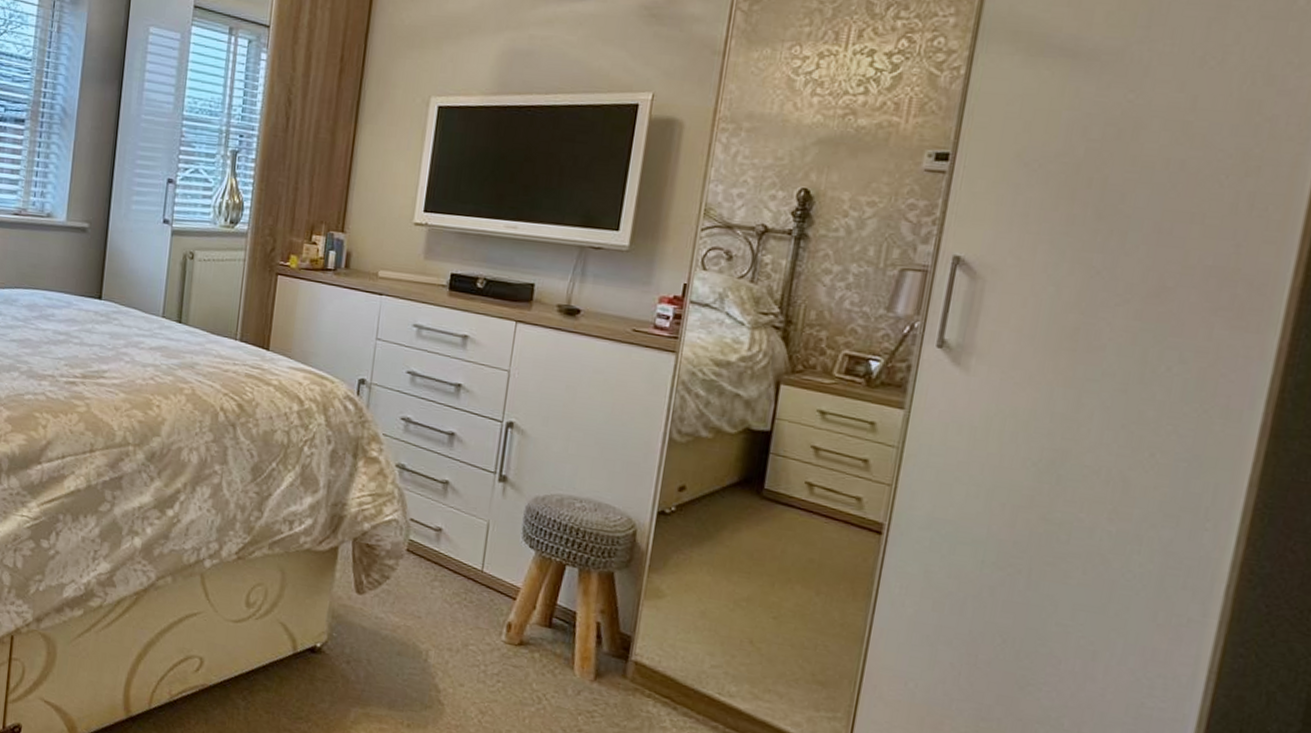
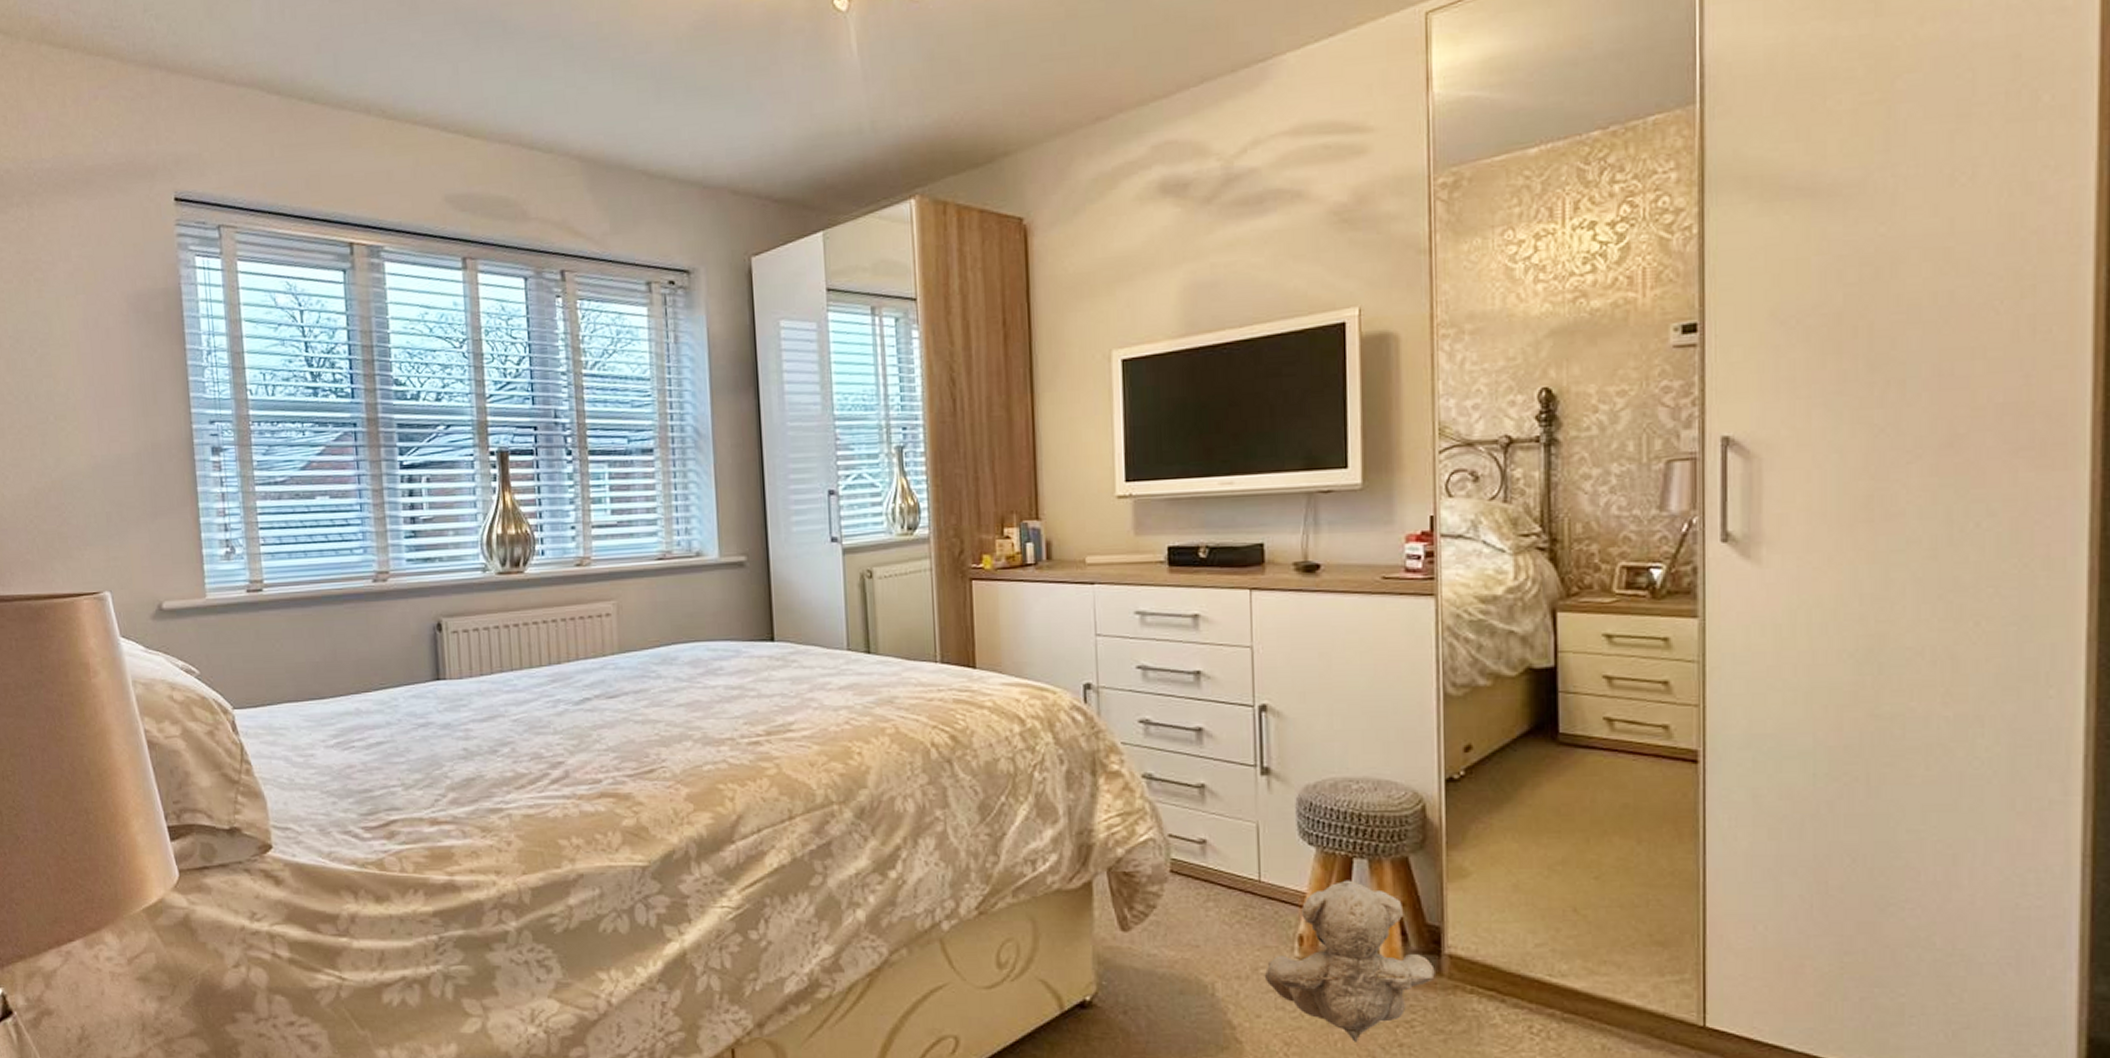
teddy bear: none [472,583,621,721] -> present [1264,880,1435,1042]

